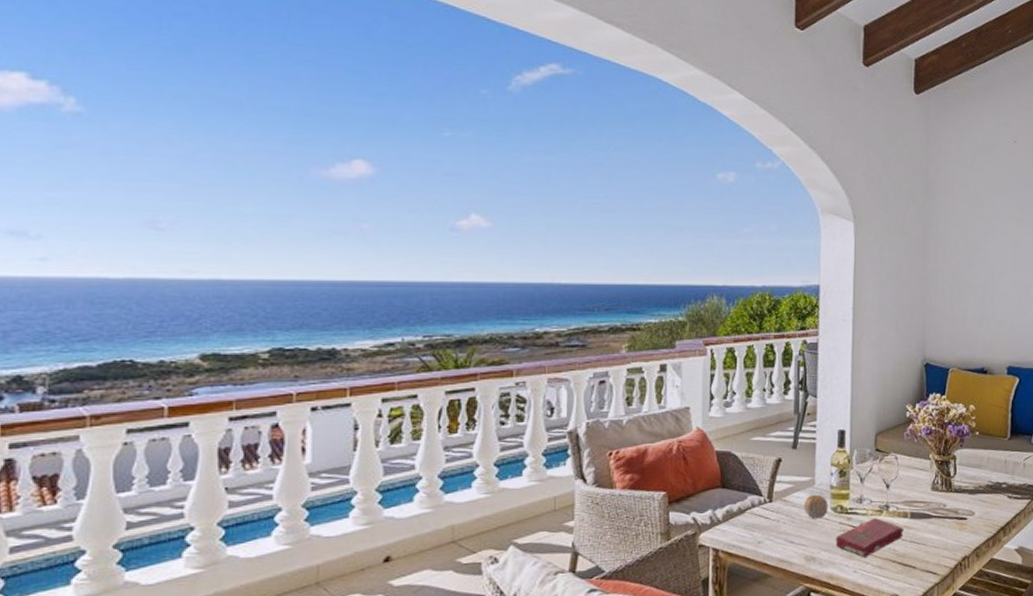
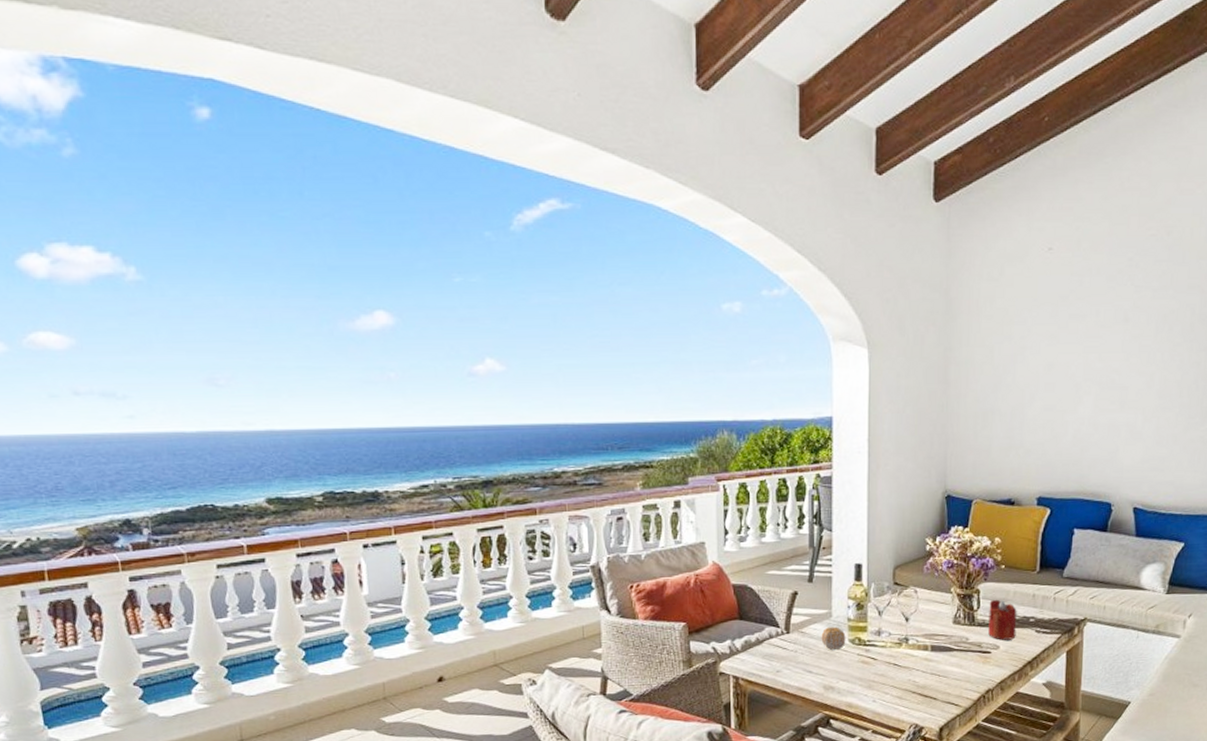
book: present [835,518,905,558] -> none [854,650,925,689]
candle: none [964,465,991,507] -> present [988,599,1017,640]

